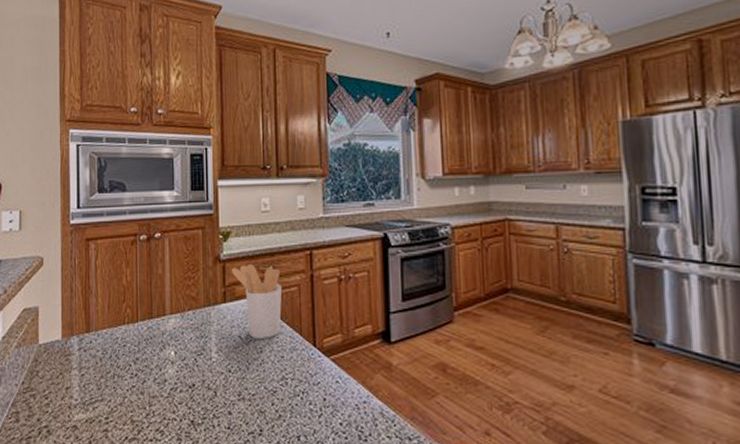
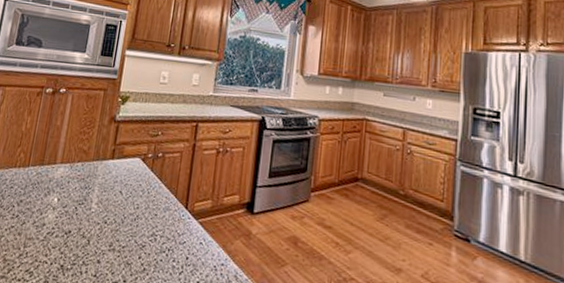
utensil holder: present [232,263,283,340] -> none [124,127,168,197]

